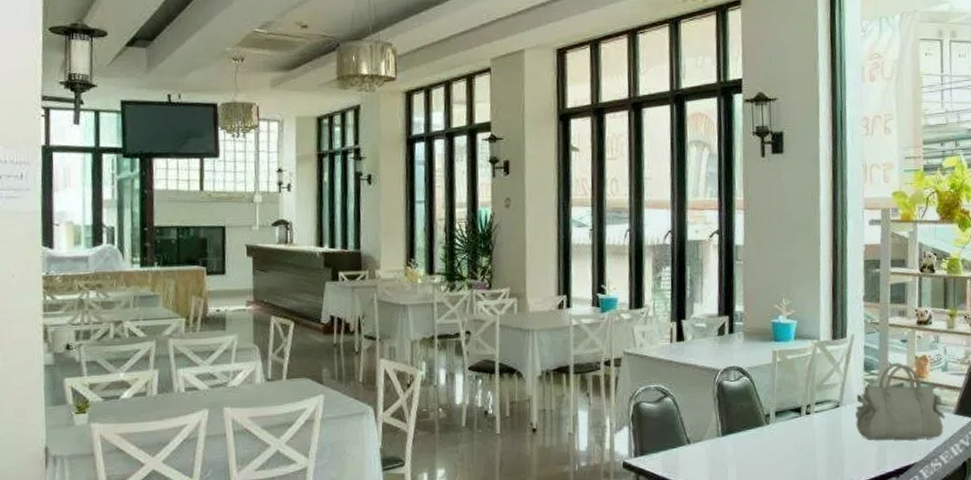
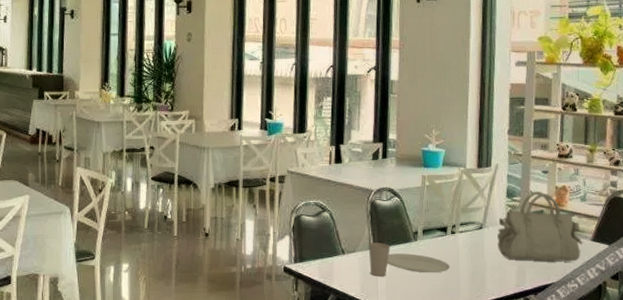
cup: none [716,428,741,467] -> present [368,242,391,277]
plate: none [737,439,805,460] -> present [387,253,450,272]

